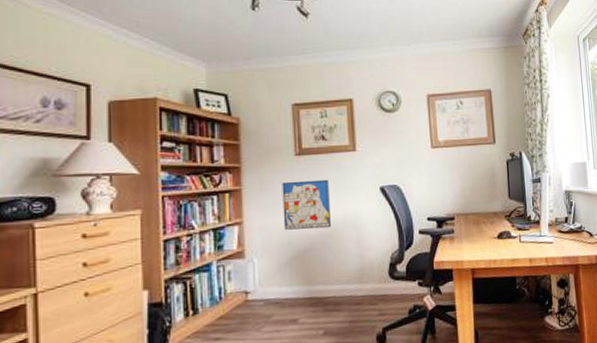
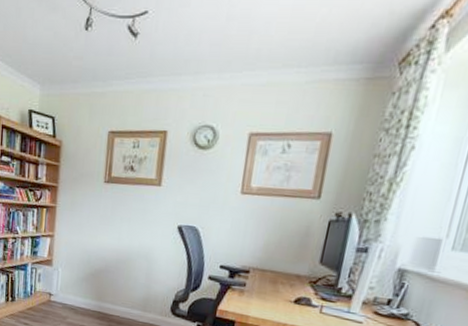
wall art: present [282,179,331,230] -> none [85,206,131,256]

